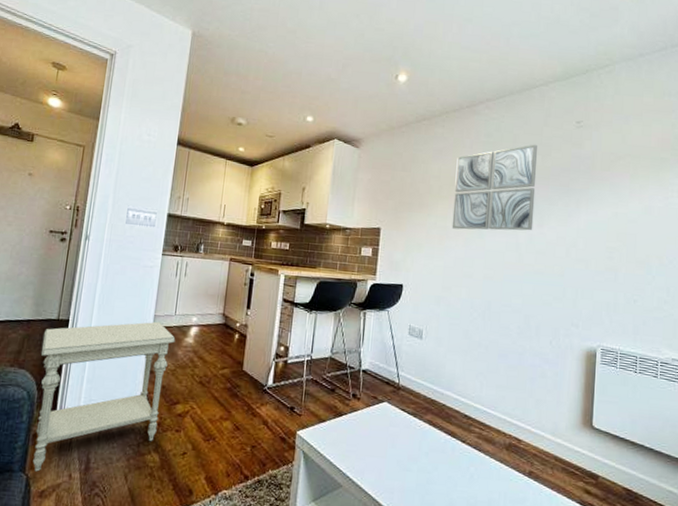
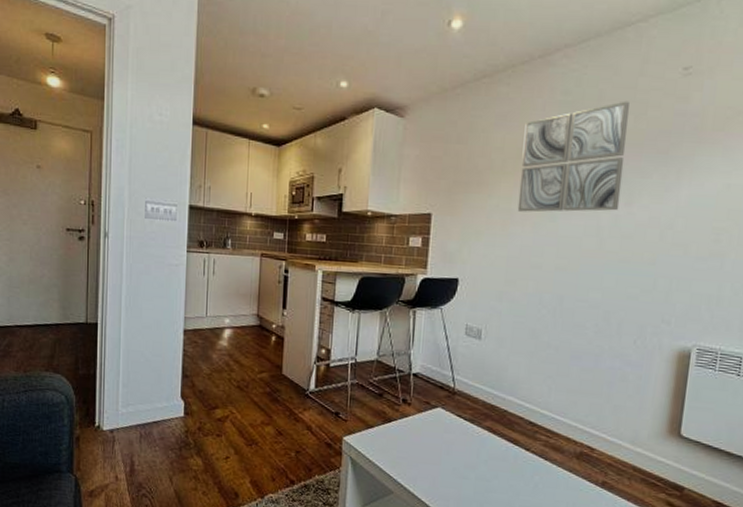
side table: present [33,321,176,472] -> none [73,324,209,473]

